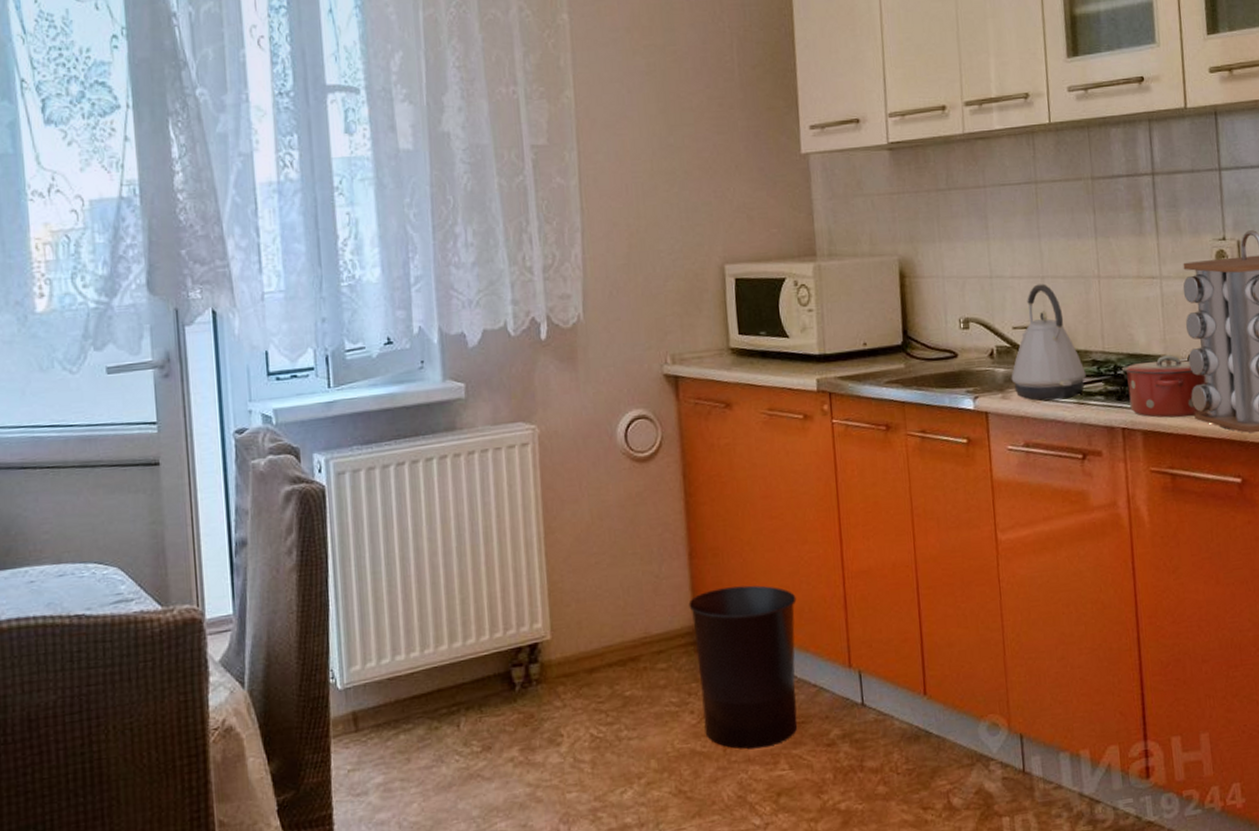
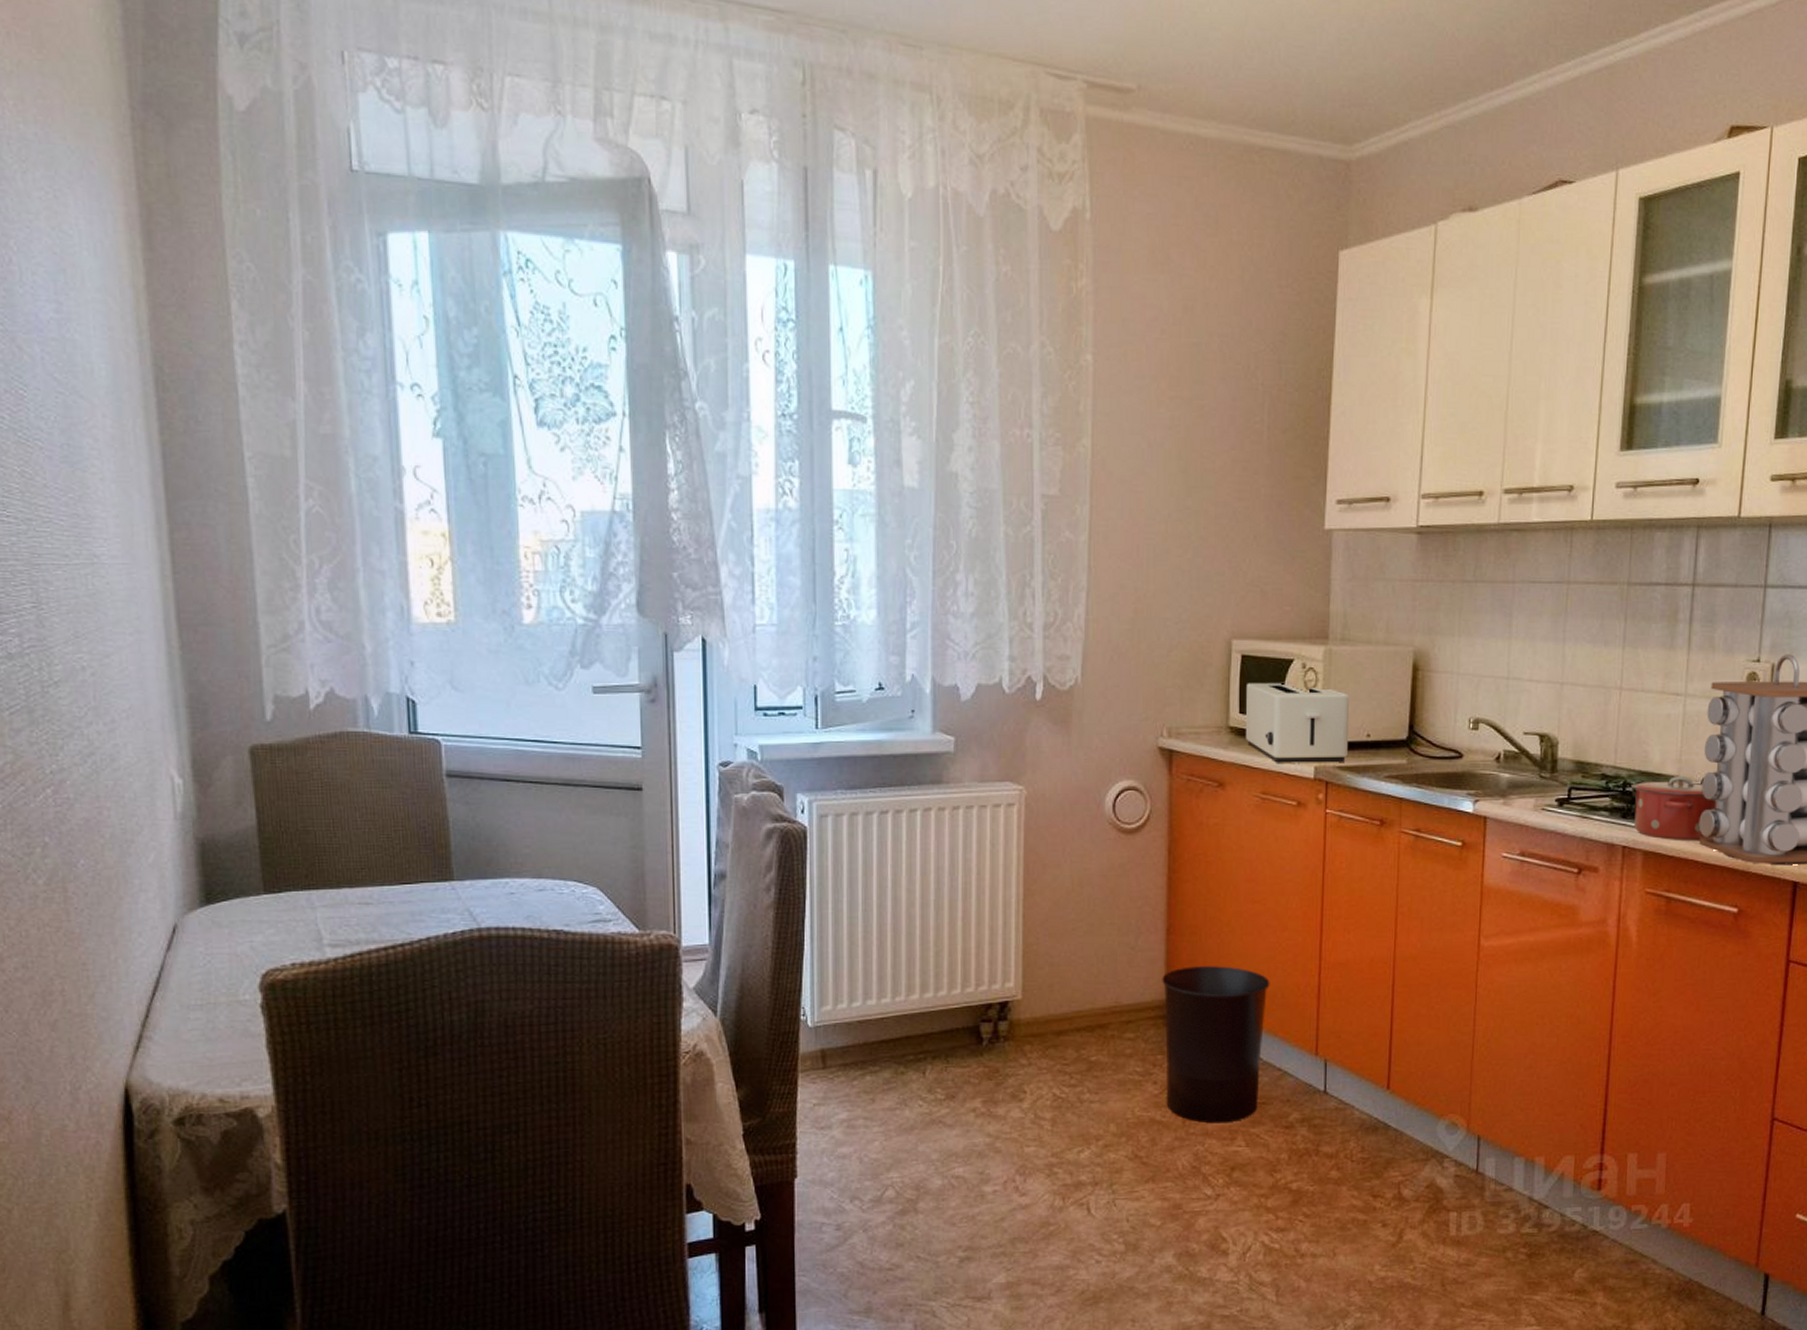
toaster: none [743,300,847,379] -> present [1246,682,1349,763]
kettle: present [1011,283,1086,402] -> none [1515,690,1593,811]

